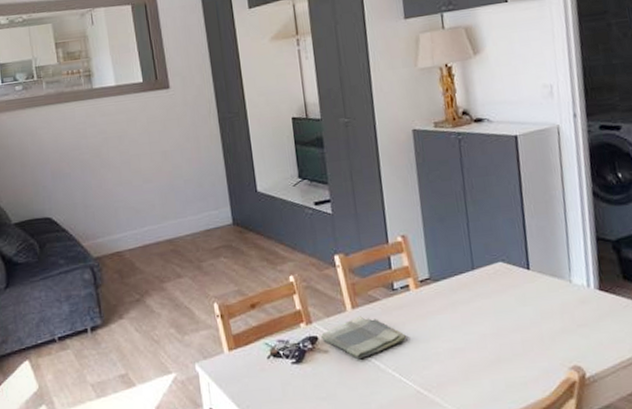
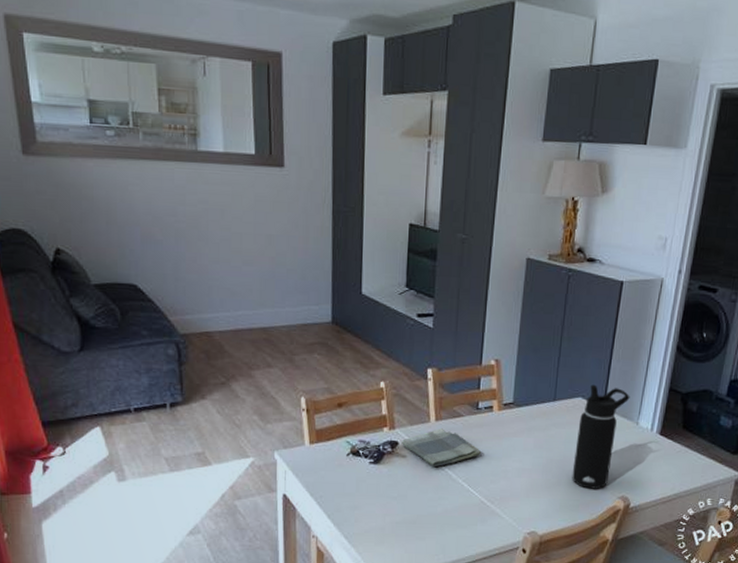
water bottle: none [505,246,555,362] -> present [572,384,630,489]

